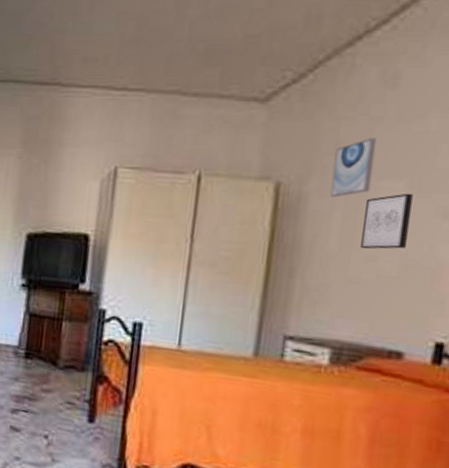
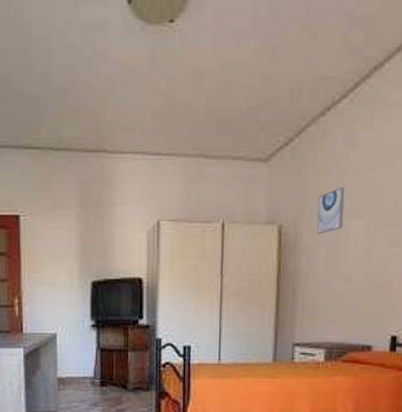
wall art: present [360,193,413,250] -> none [339,228,371,272]

